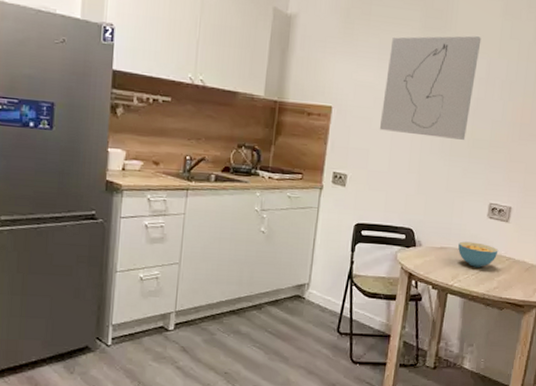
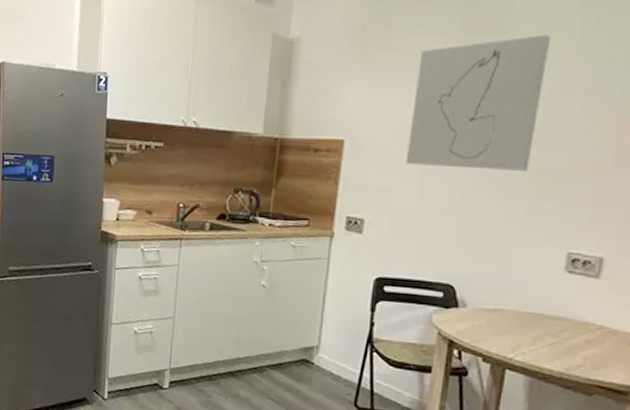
cereal bowl: present [458,241,499,267] -> none [520,302,584,338]

